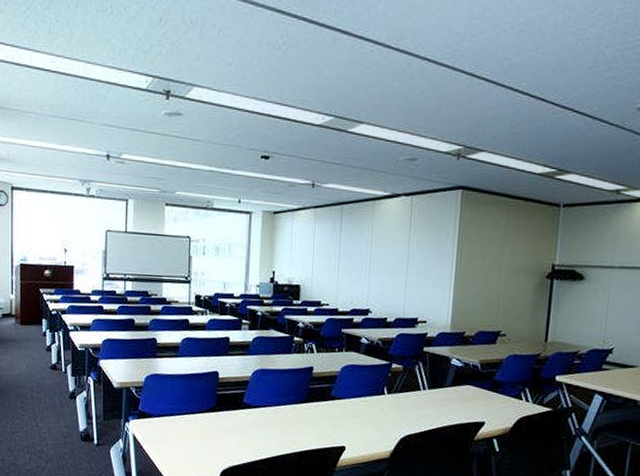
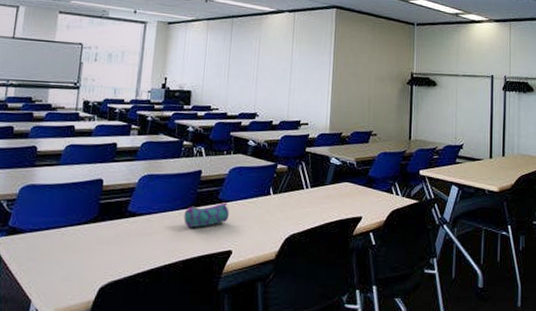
pencil case: none [297,399,342,423] -> present [184,202,229,228]

